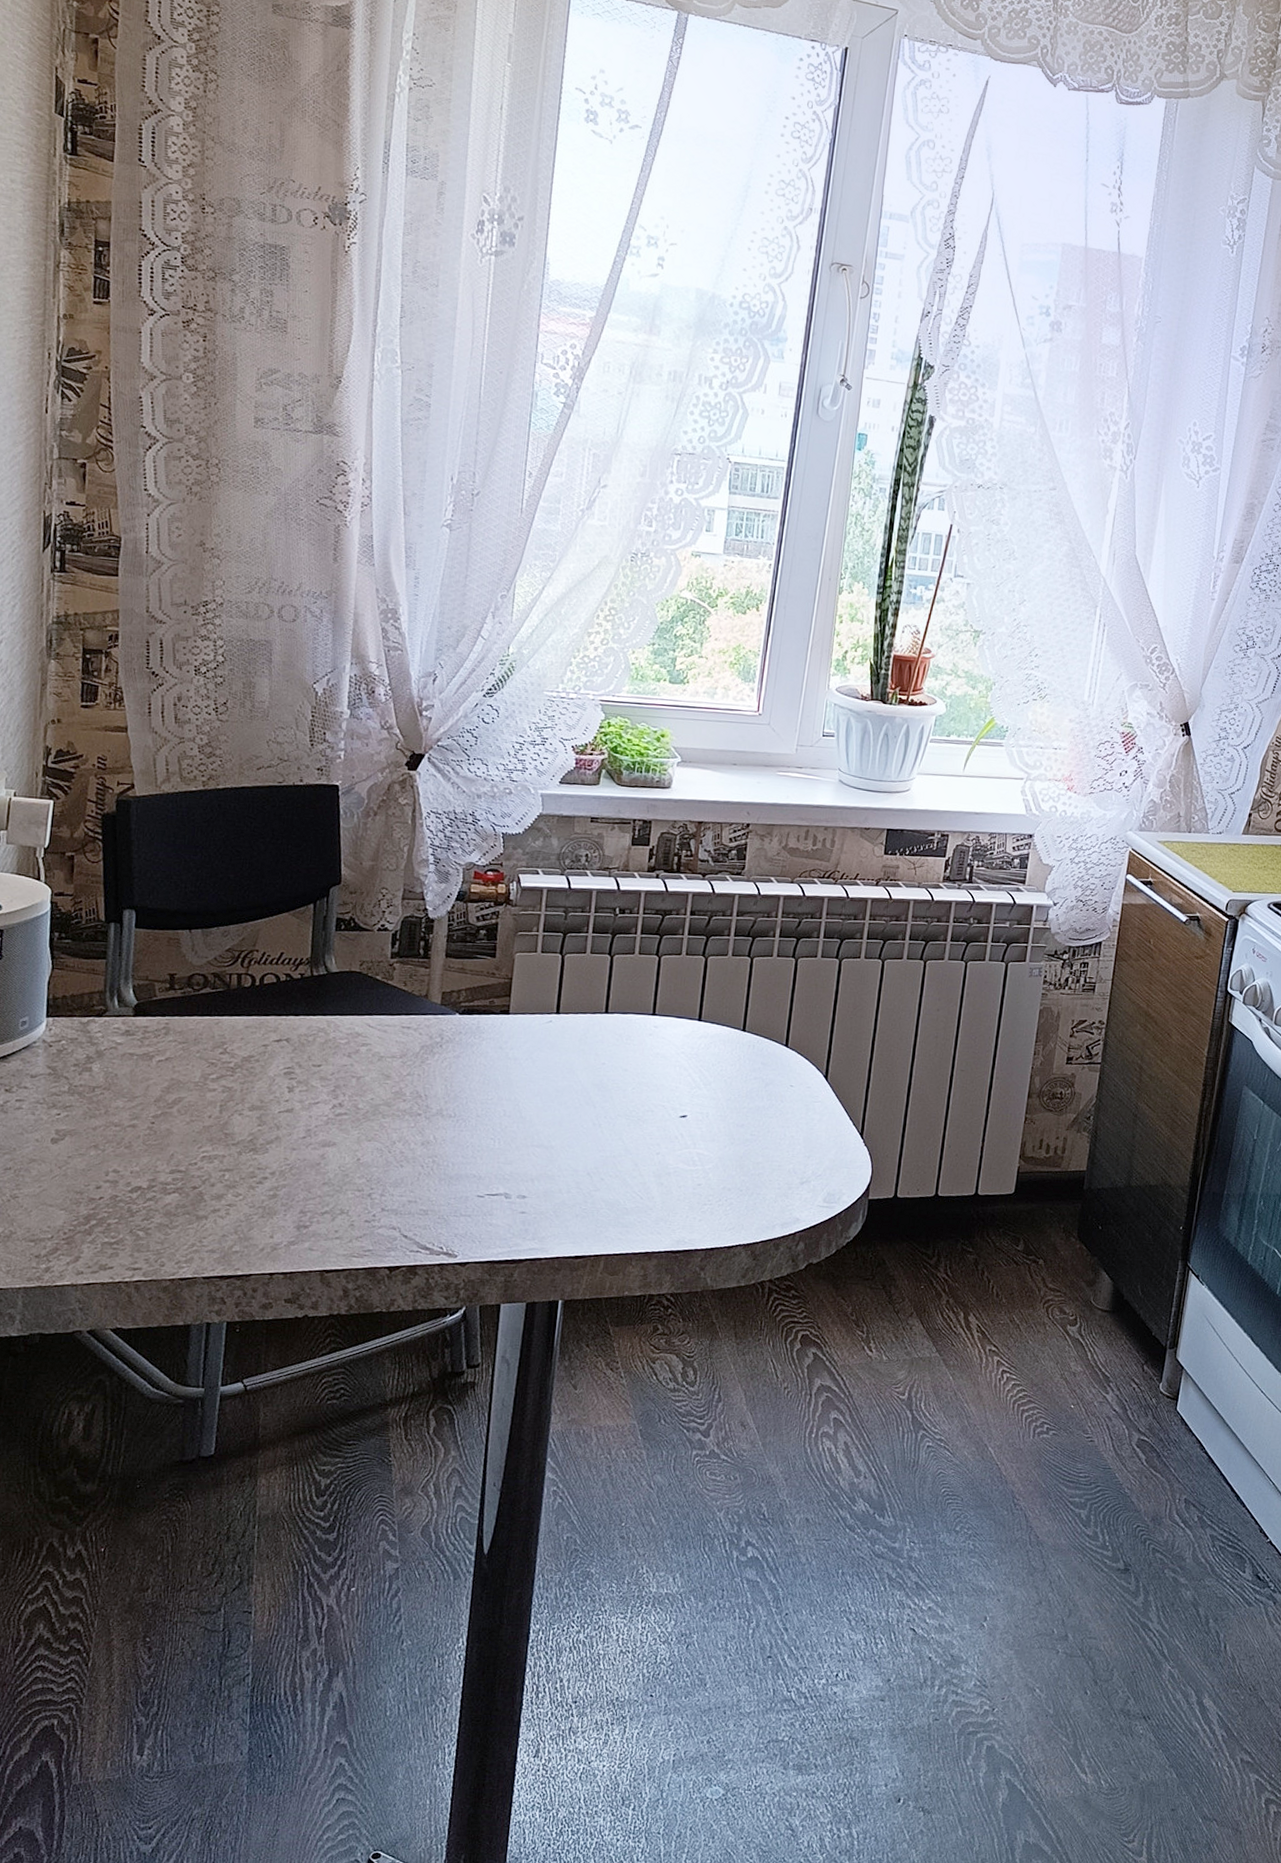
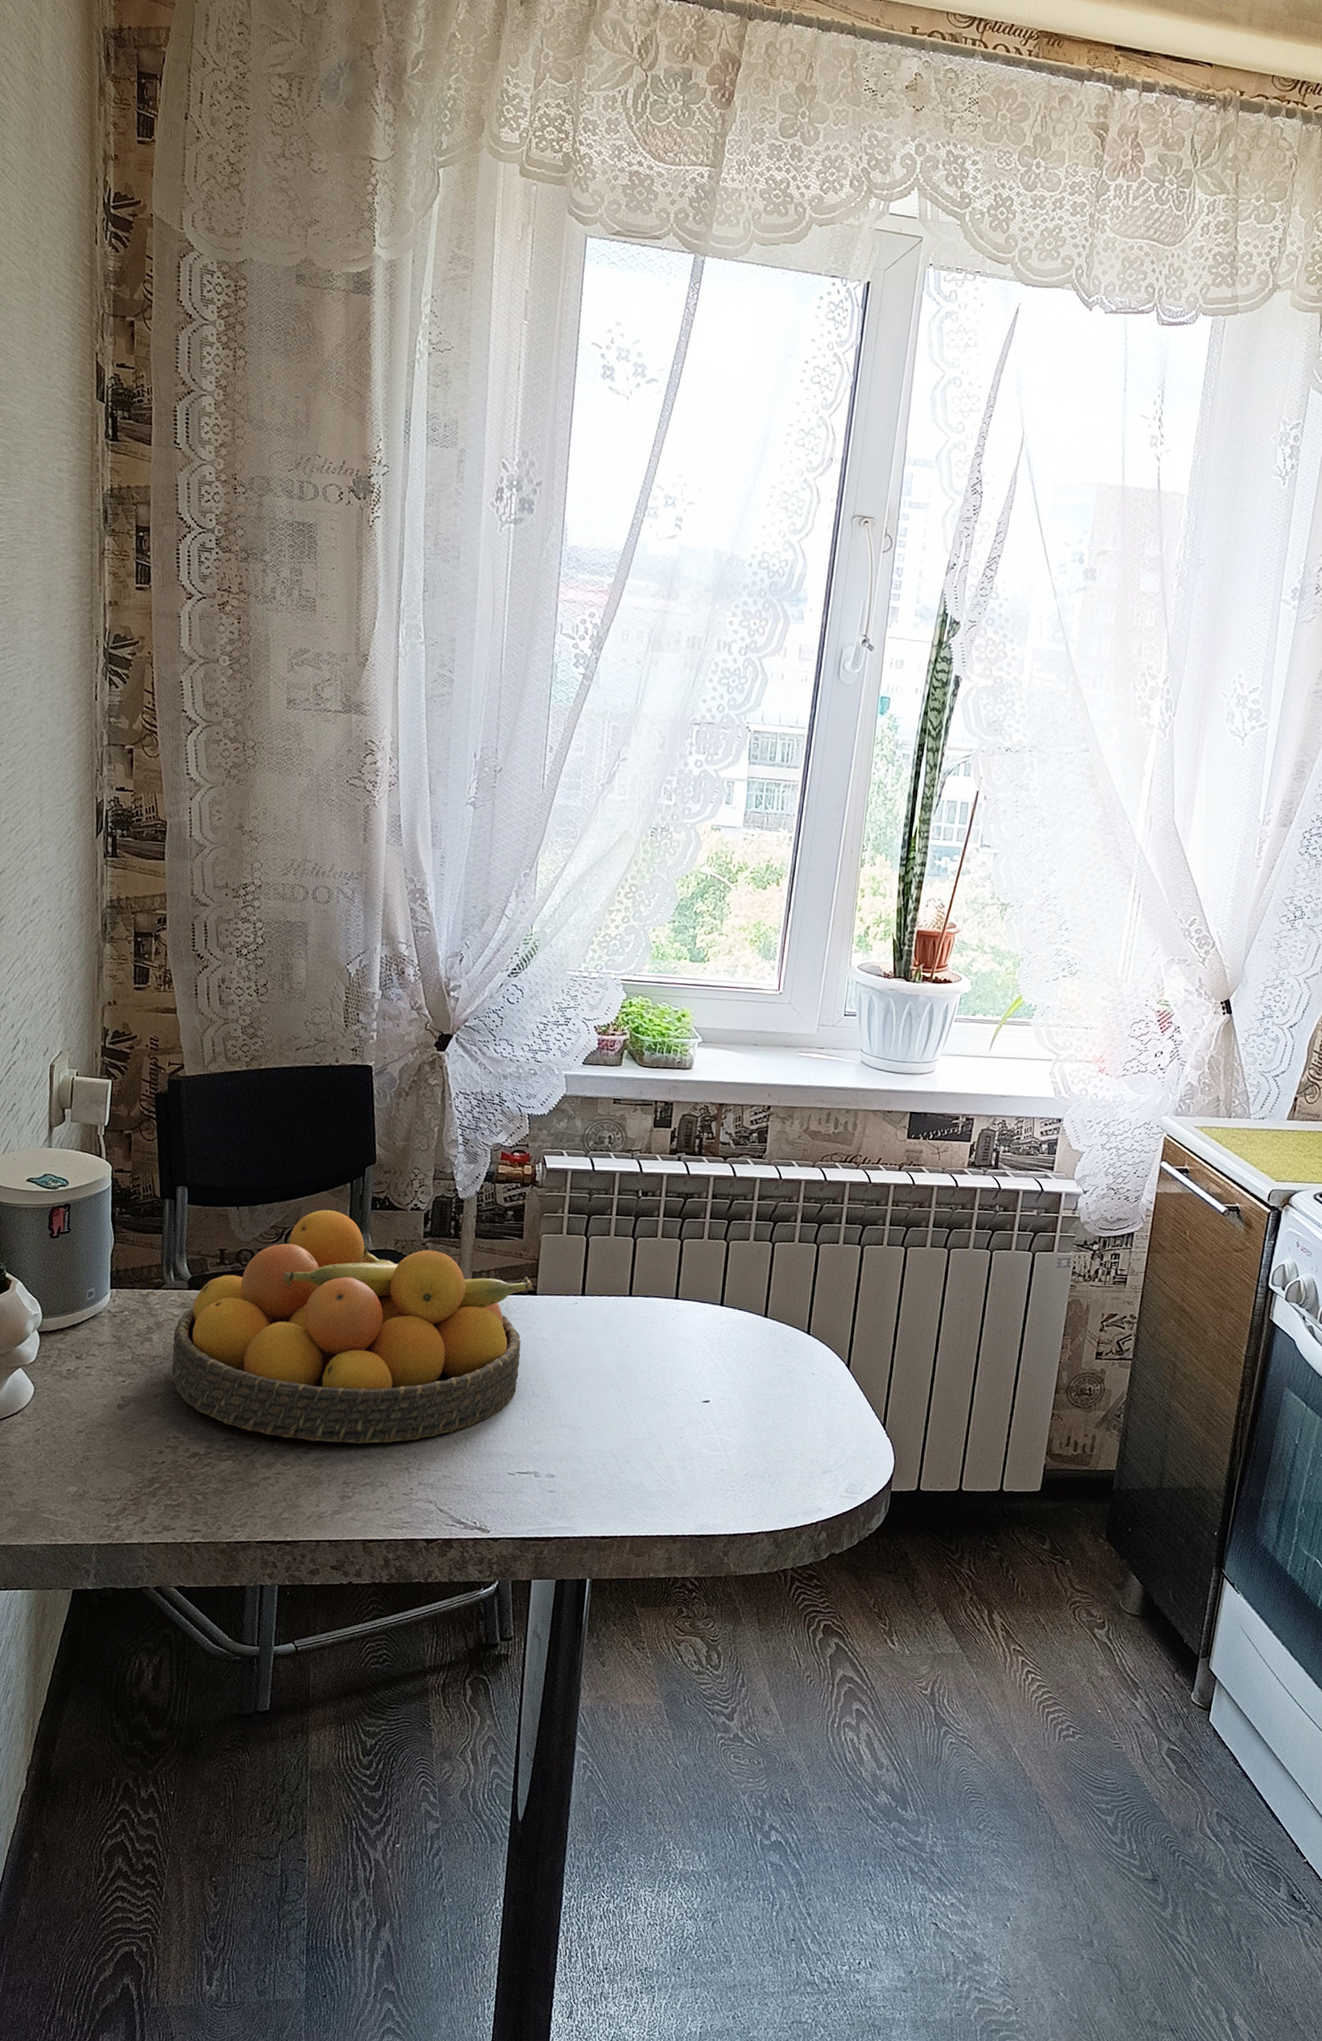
fruit bowl: none [112,931,506,1171] -> present [171,1209,533,1444]

